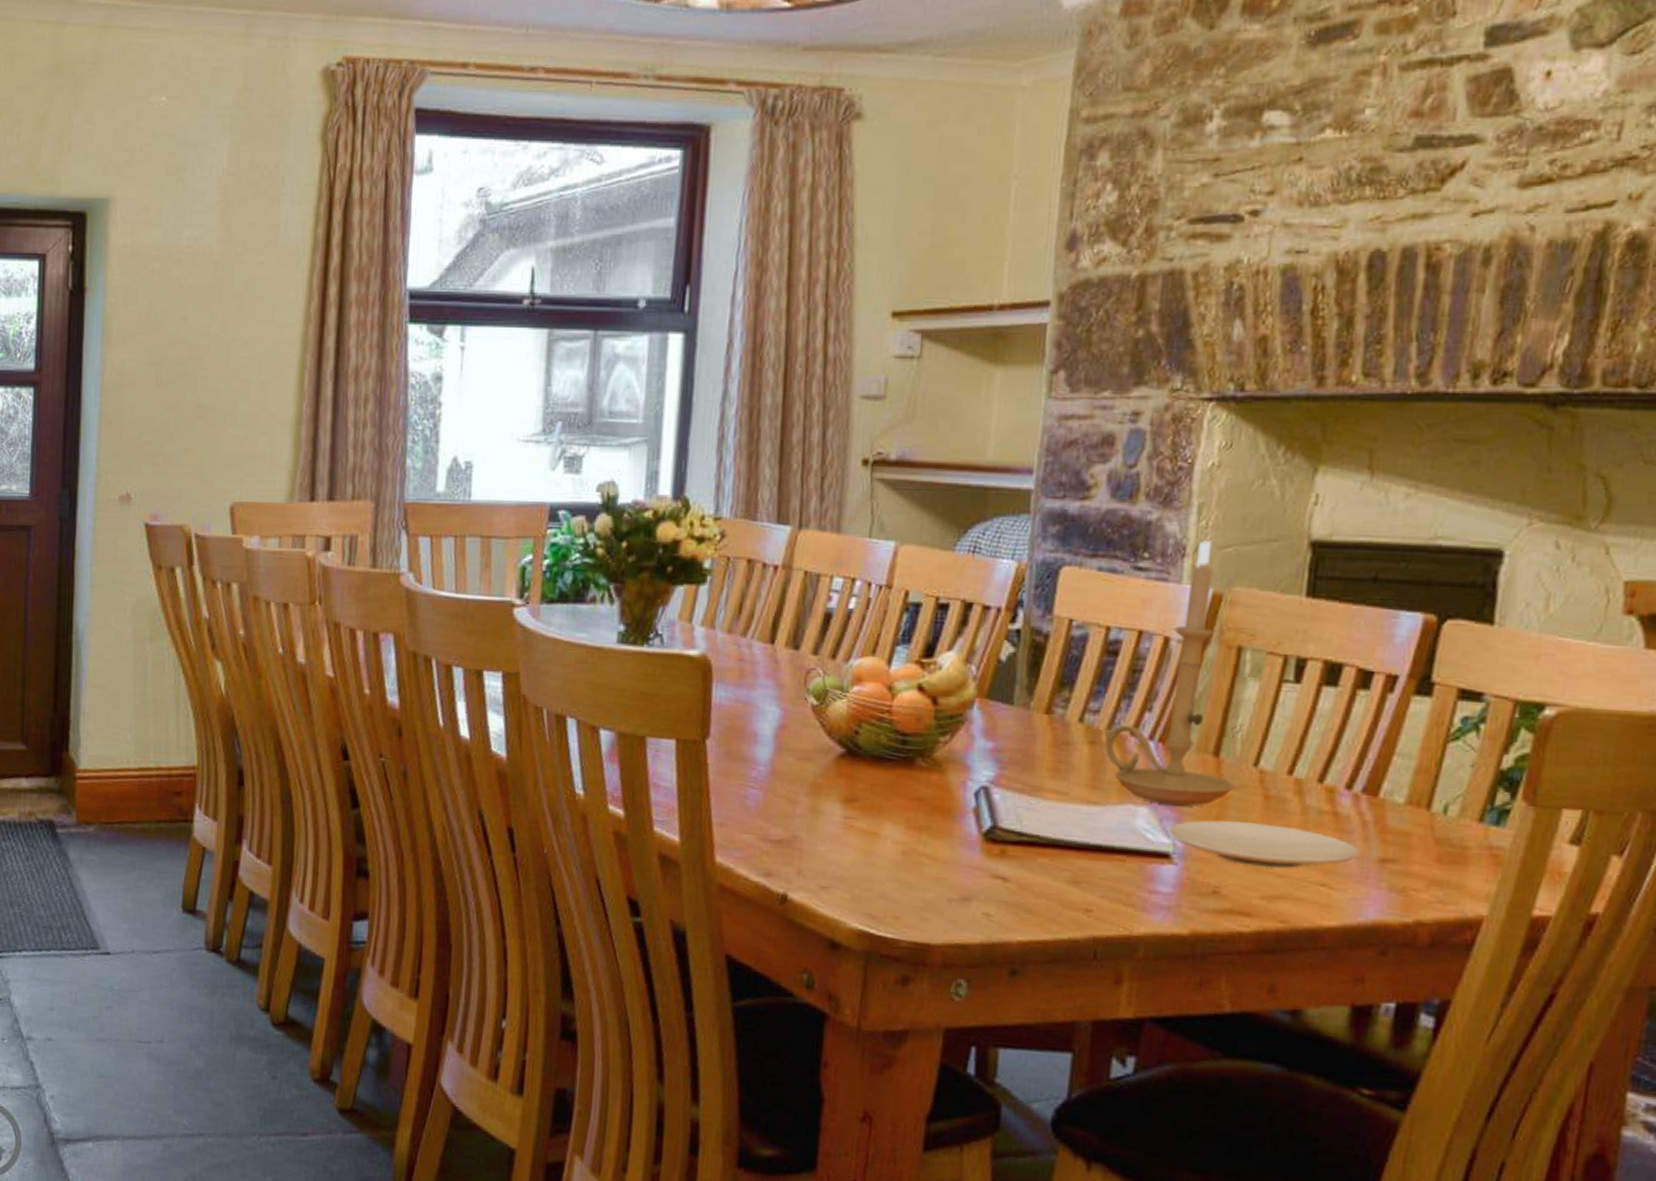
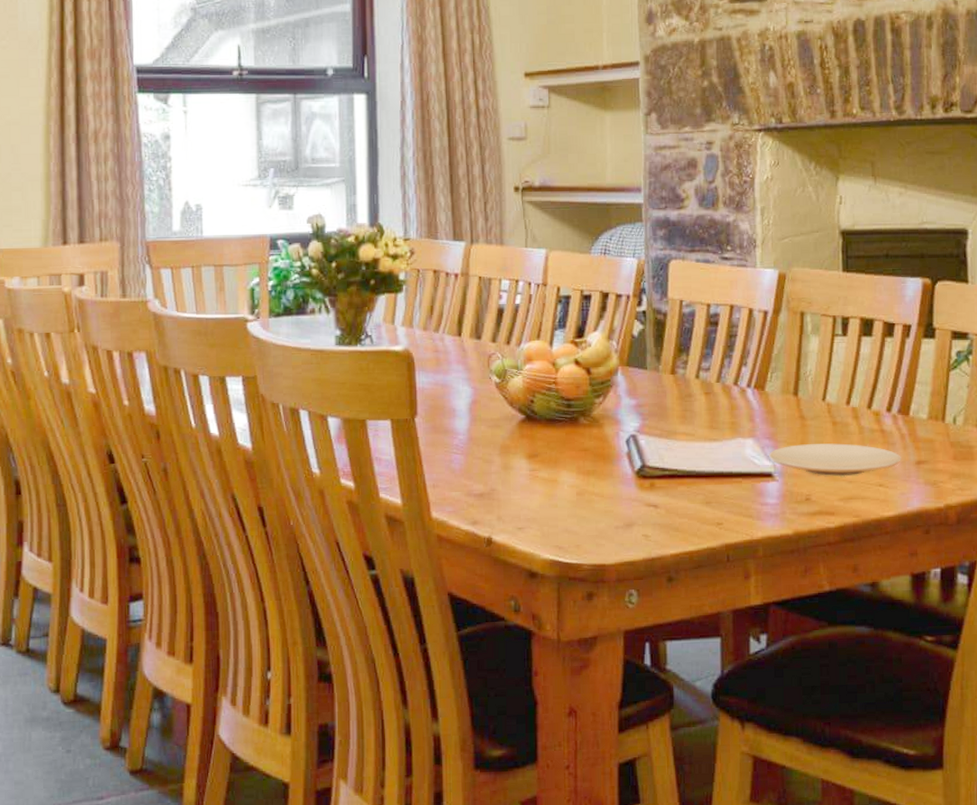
candle holder: present [1104,541,1235,806] -> none [714,235,812,436]

